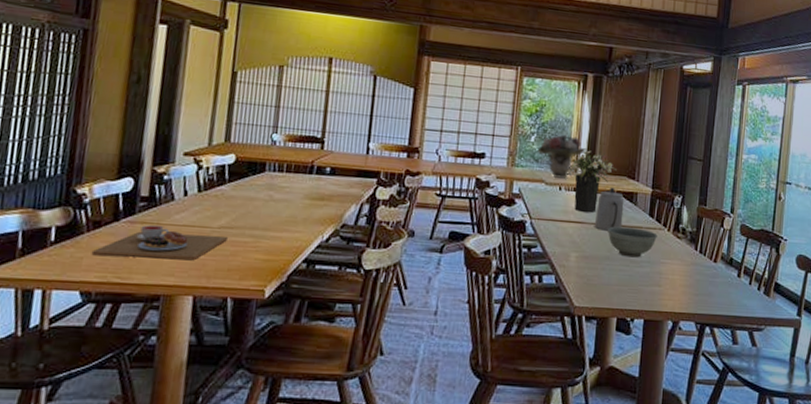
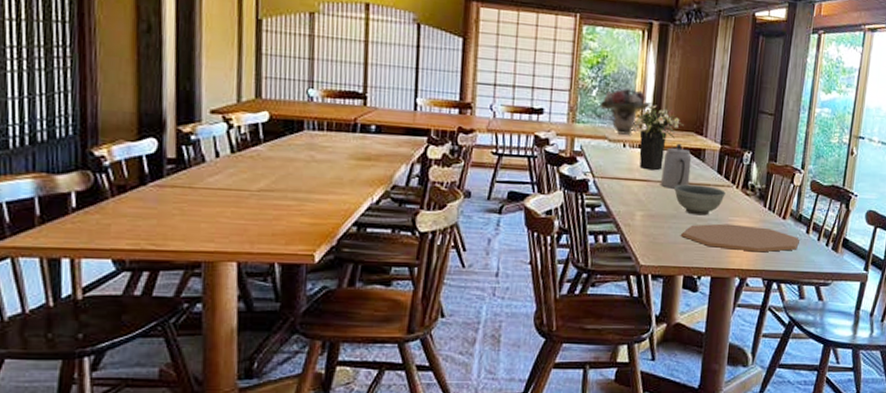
place setting: present [91,224,229,261] -> none [119,188,270,226]
placemat: none [613,265,731,296] -> present [680,223,800,253]

